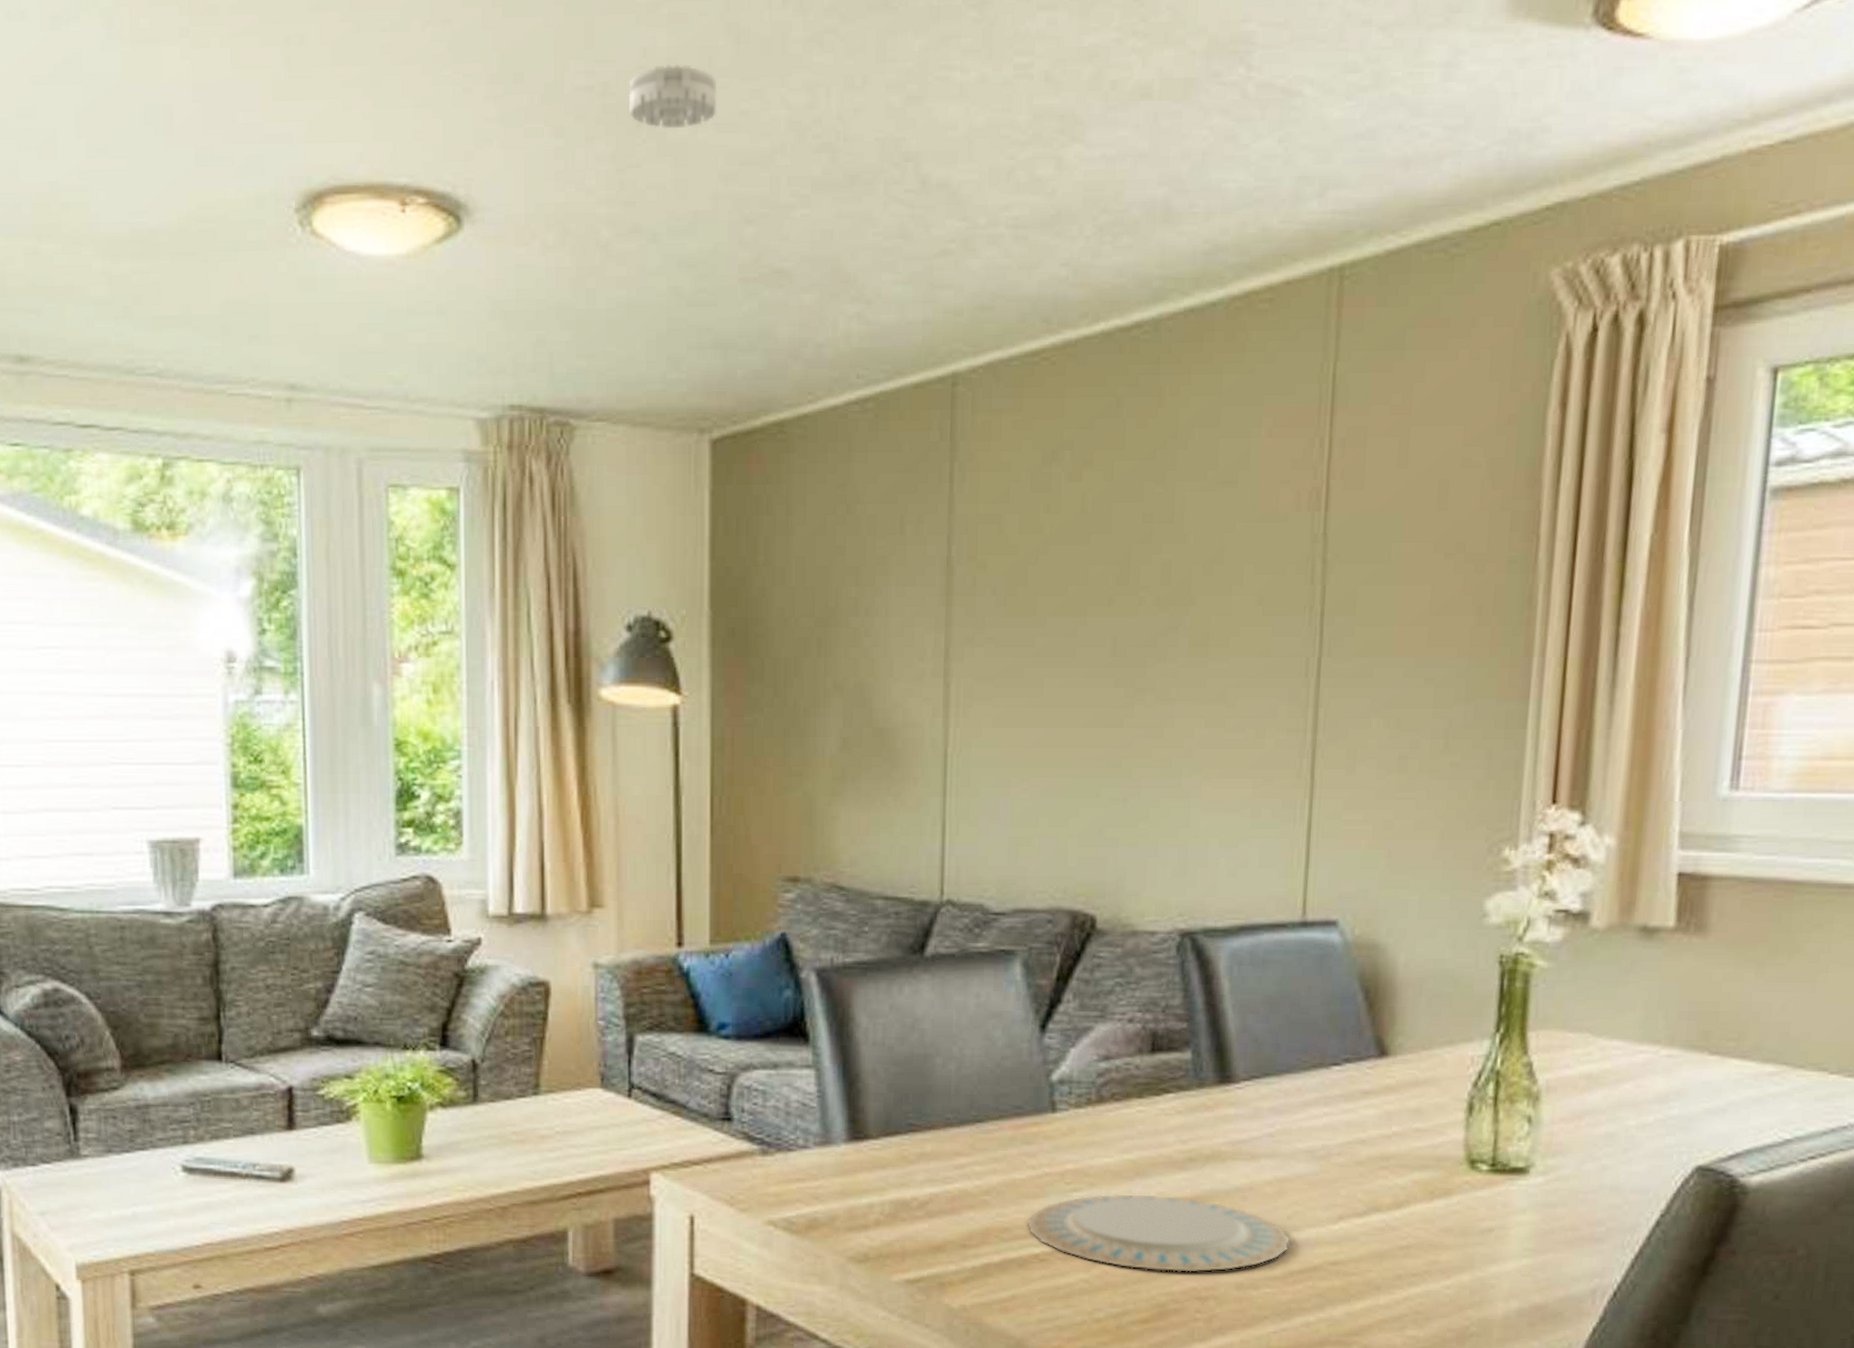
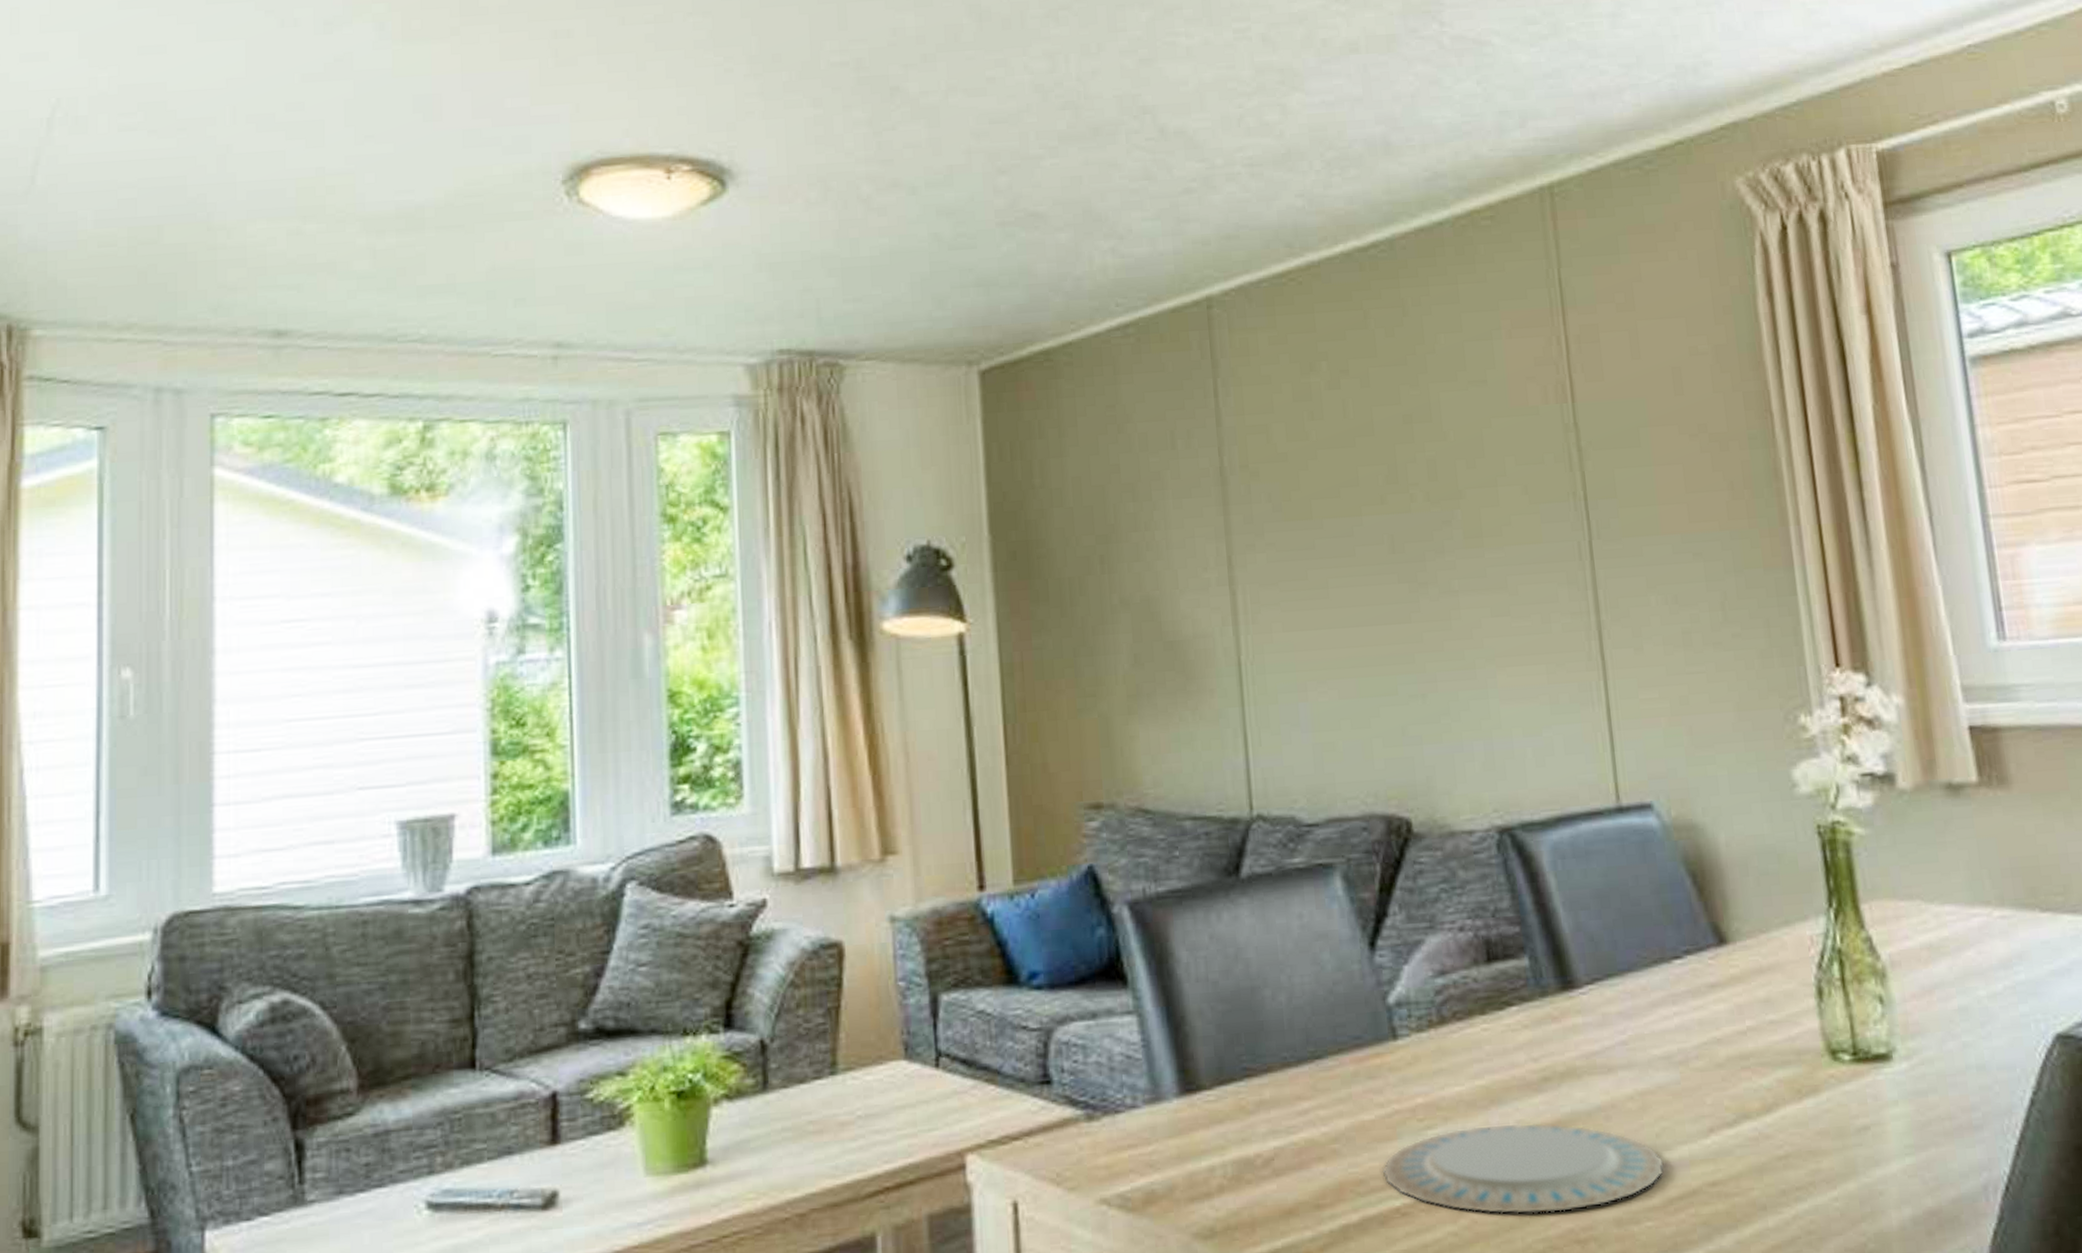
smoke detector: present [628,64,717,129] -> none [881,41,965,96]

